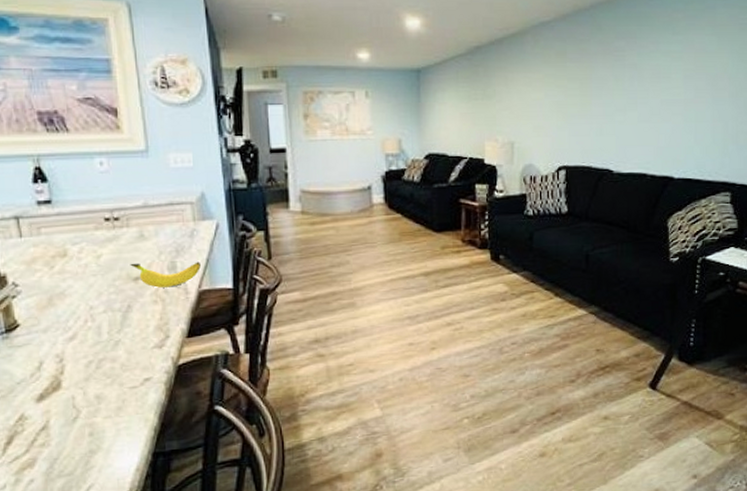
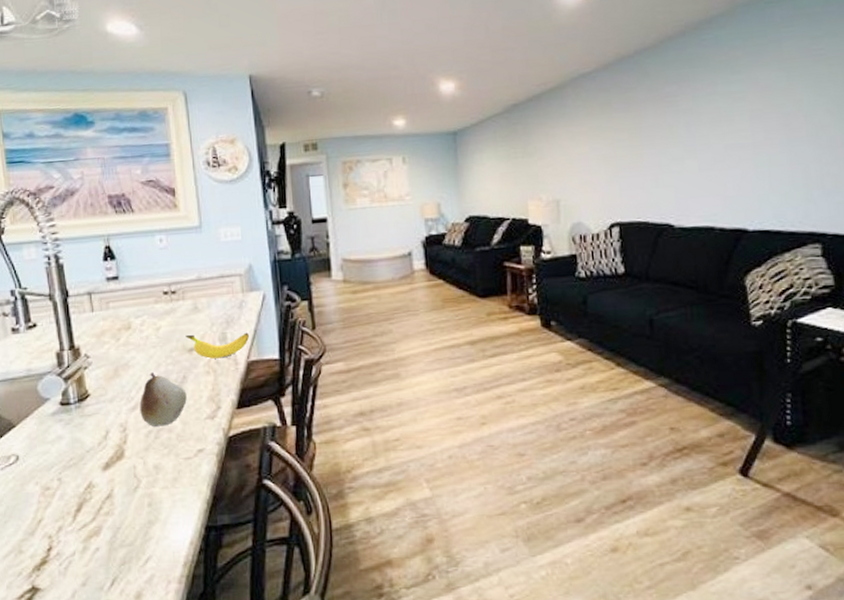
fruit: none [78,302,132,357] -> present [140,373,187,427]

